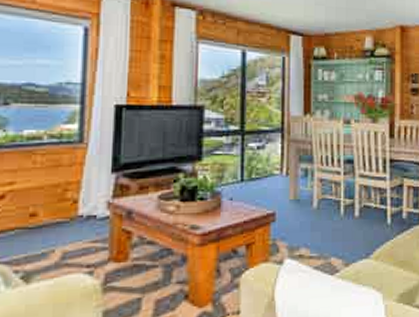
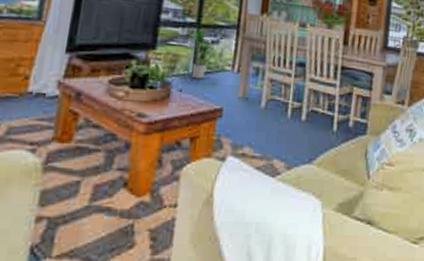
potted plant: none [231,135,260,186] -> present [185,28,214,79]

